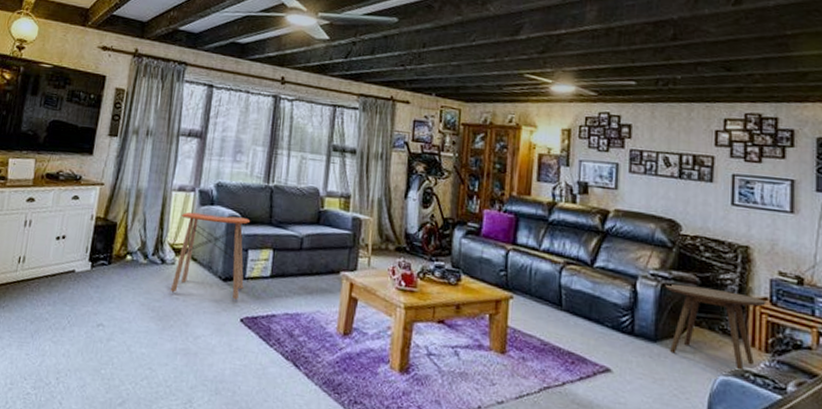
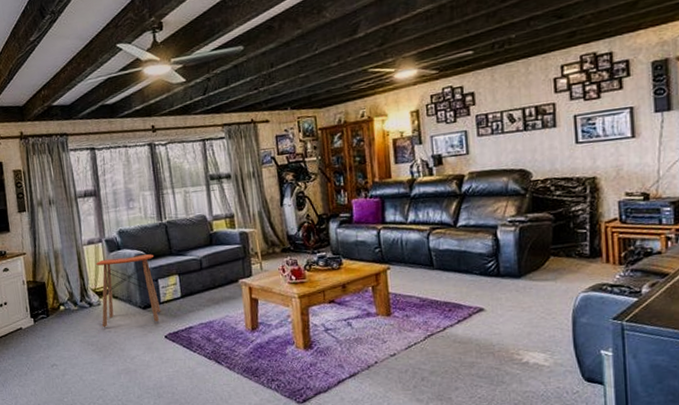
side table: present [665,283,766,371] -> none [523,219,617,286]

